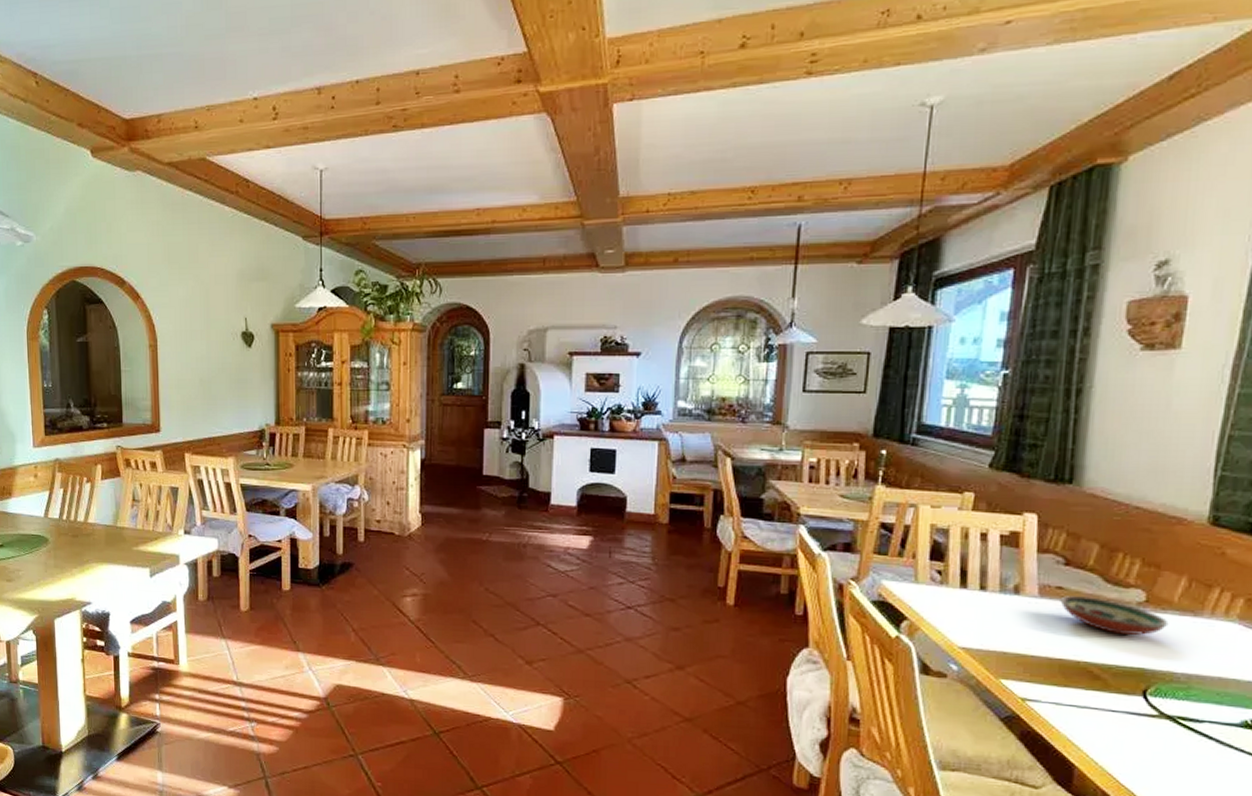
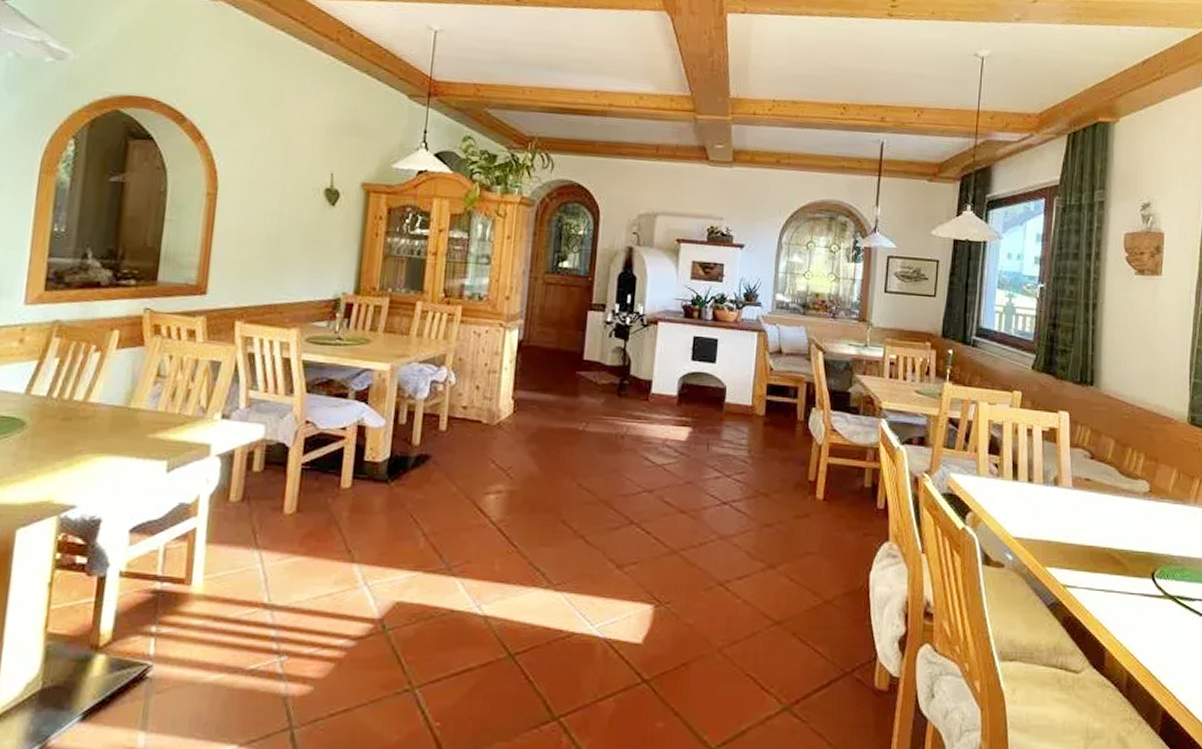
decorative bowl: present [1060,596,1169,636] -> none [1088,487,1166,523]

